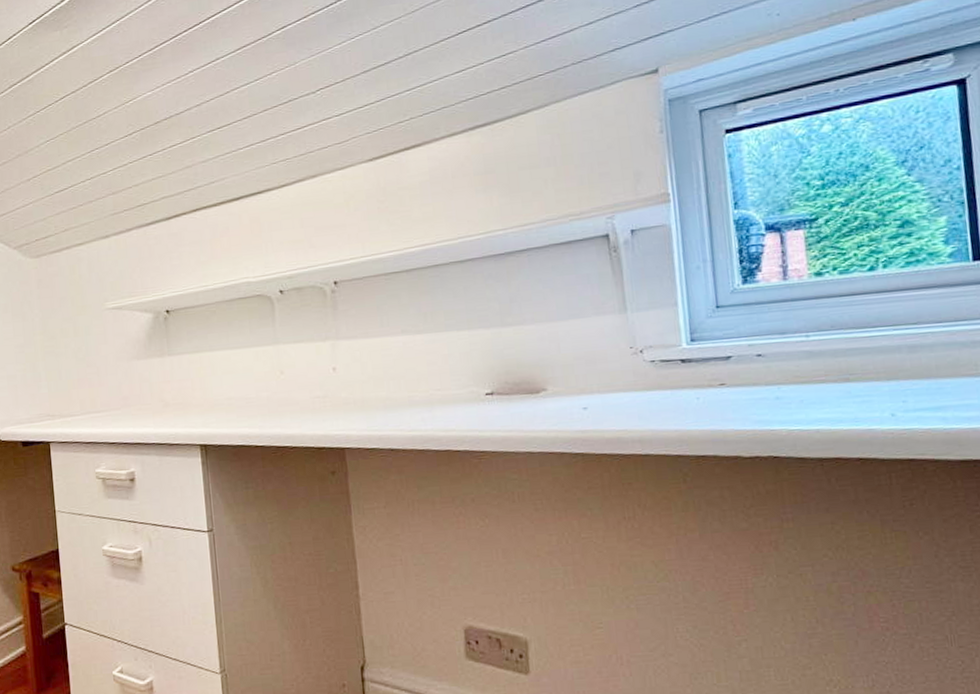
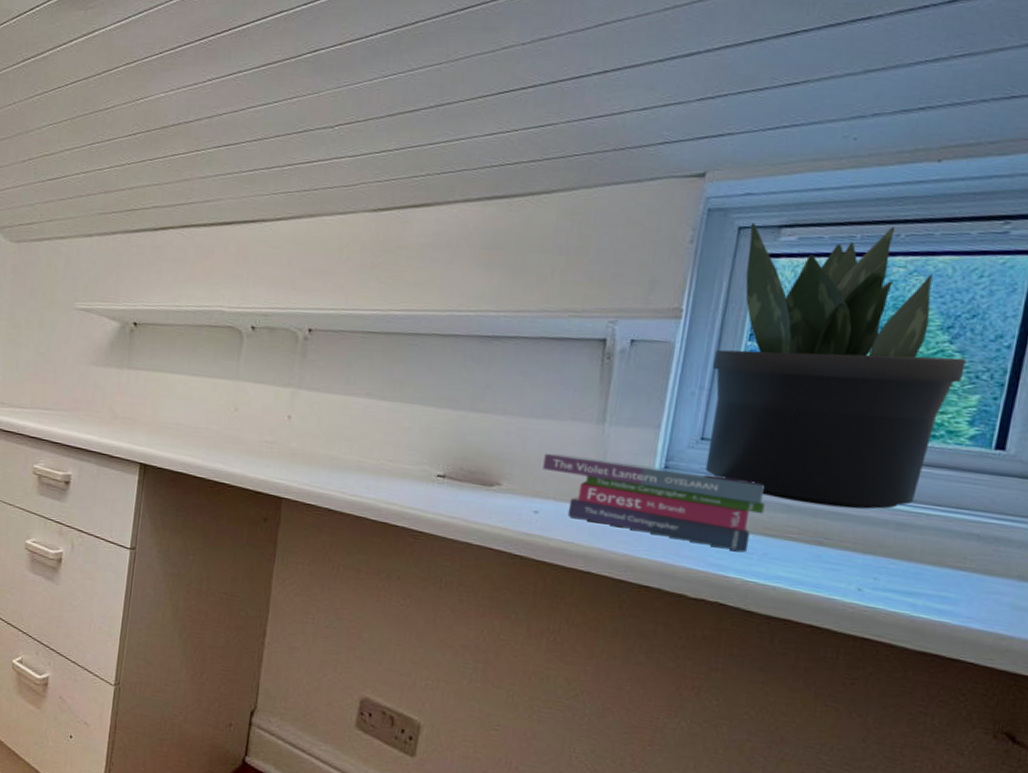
books: none [580,335,790,406] -> present [543,453,765,553]
planter: none [708,83,928,347] -> present [705,222,966,510]

